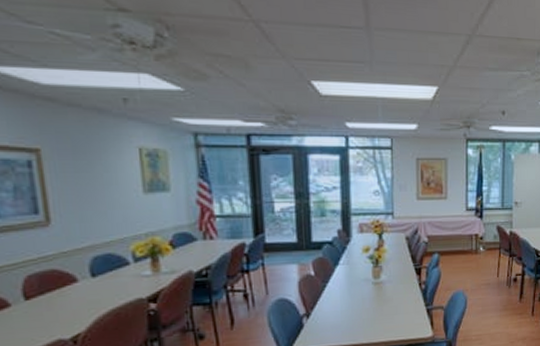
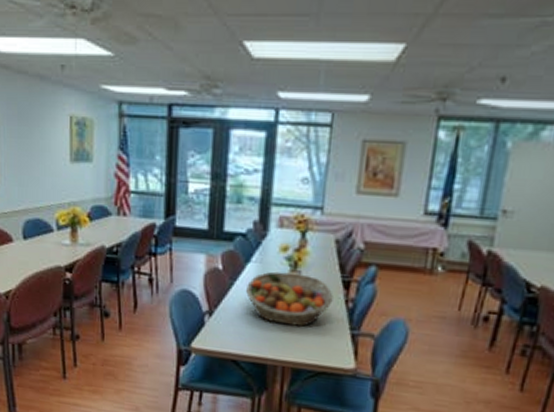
fruit basket: none [337,268,410,313] -> present [245,271,333,327]

